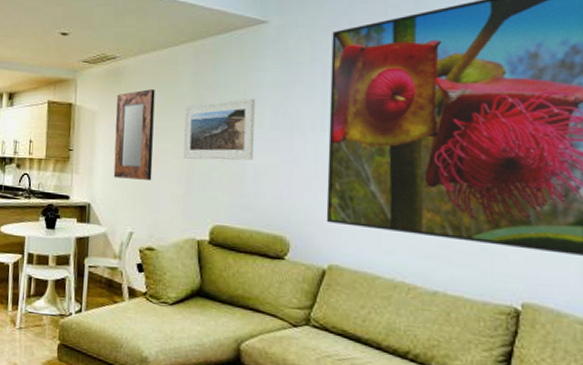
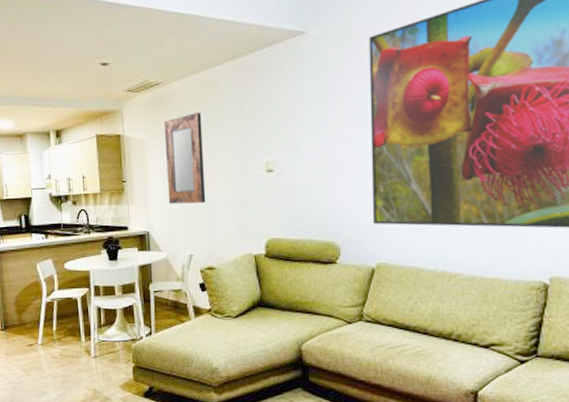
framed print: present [183,98,255,161] -> none [232,111,300,178]

